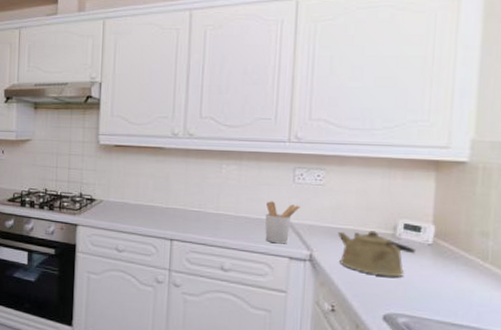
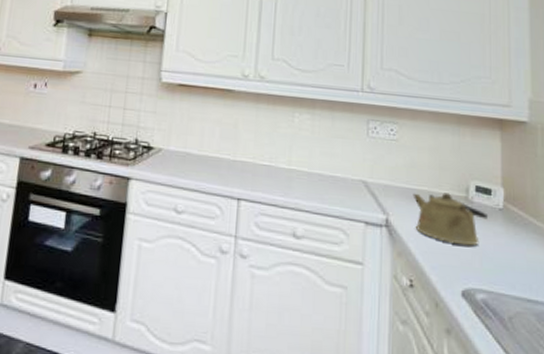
utensil holder: present [265,201,300,244] -> none [339,156,375,207]

